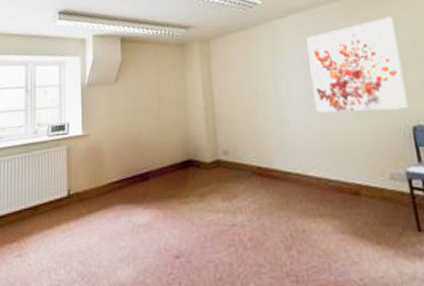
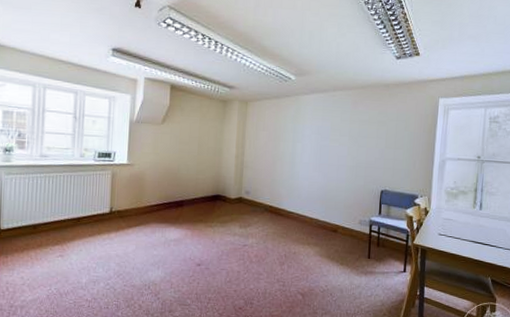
wall art: present [306,16,409,113] -> none [319,109,386,178]

